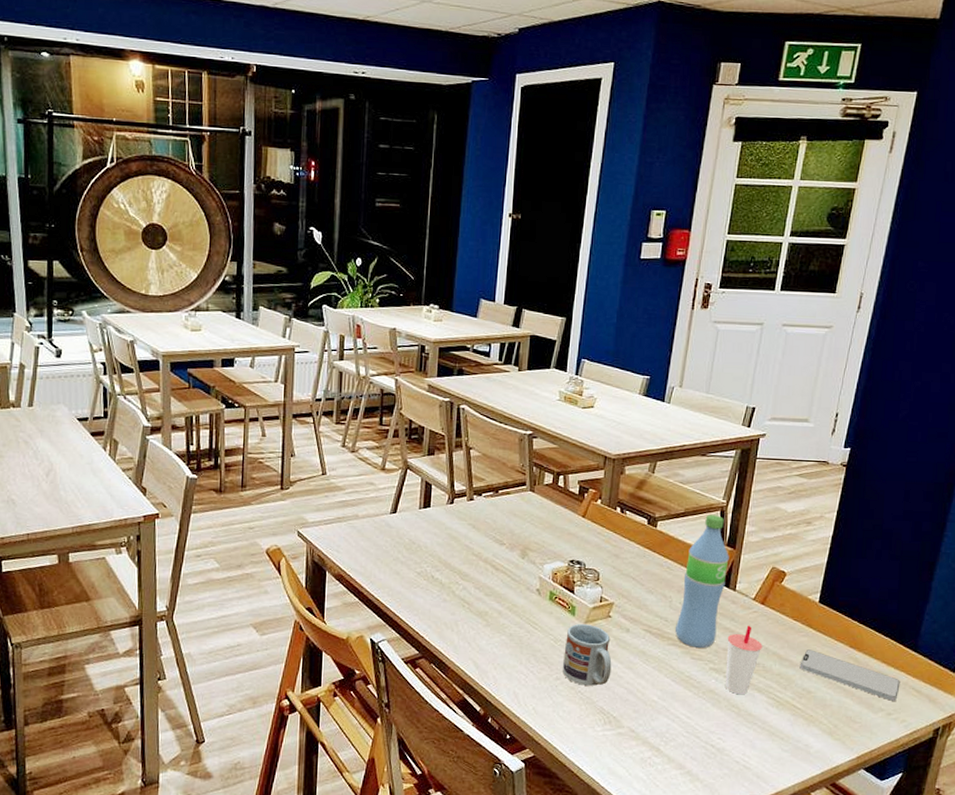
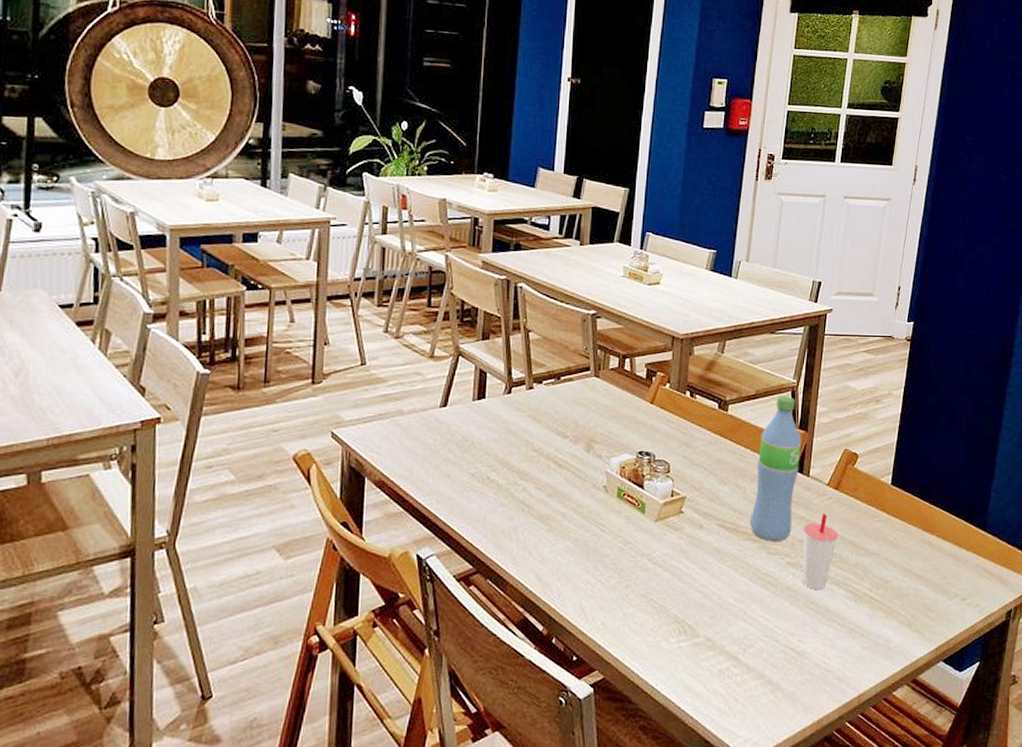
cup: present [563,624,612,686] -> none [633,523,685,592]
smartphone: present [799,649,900,701] -> none [875,535,972,585]

